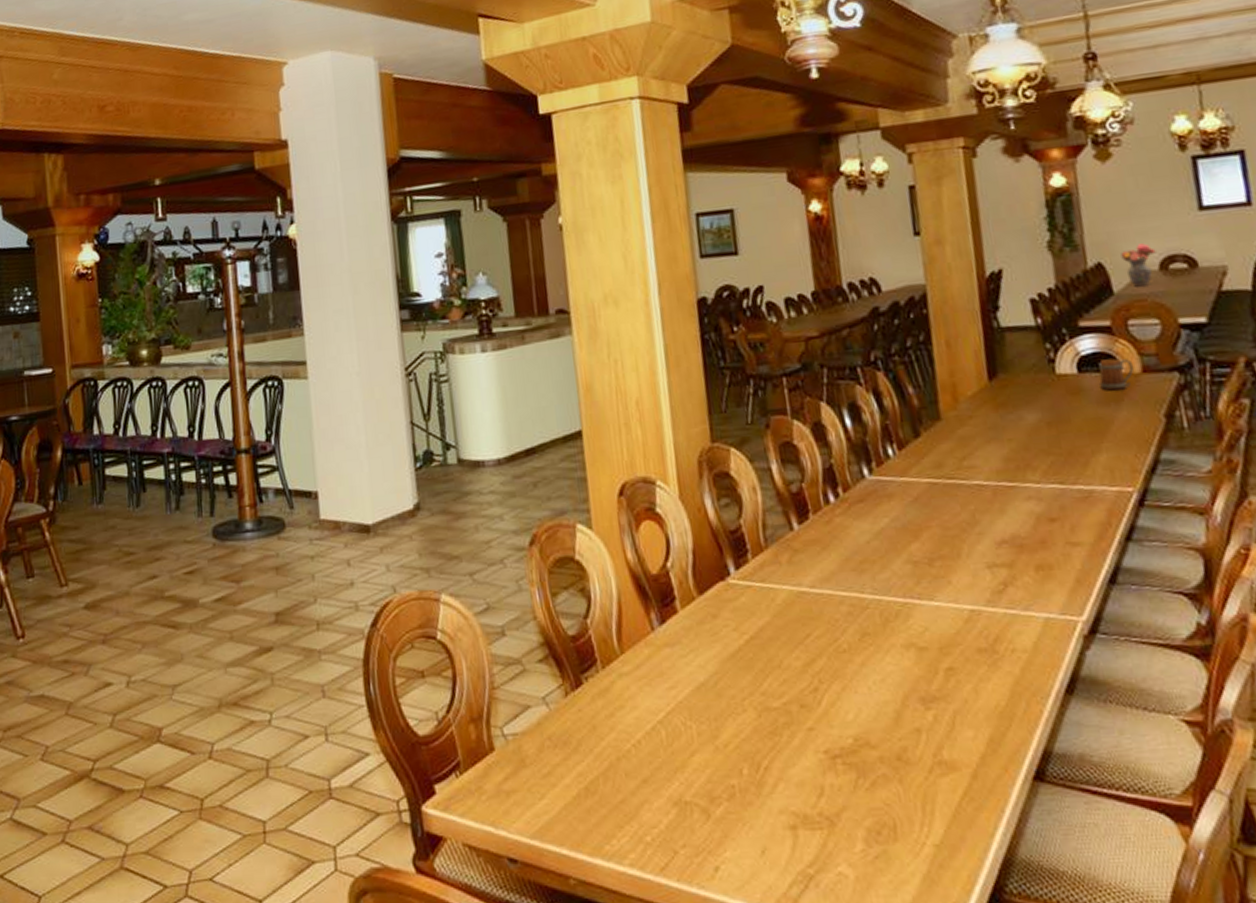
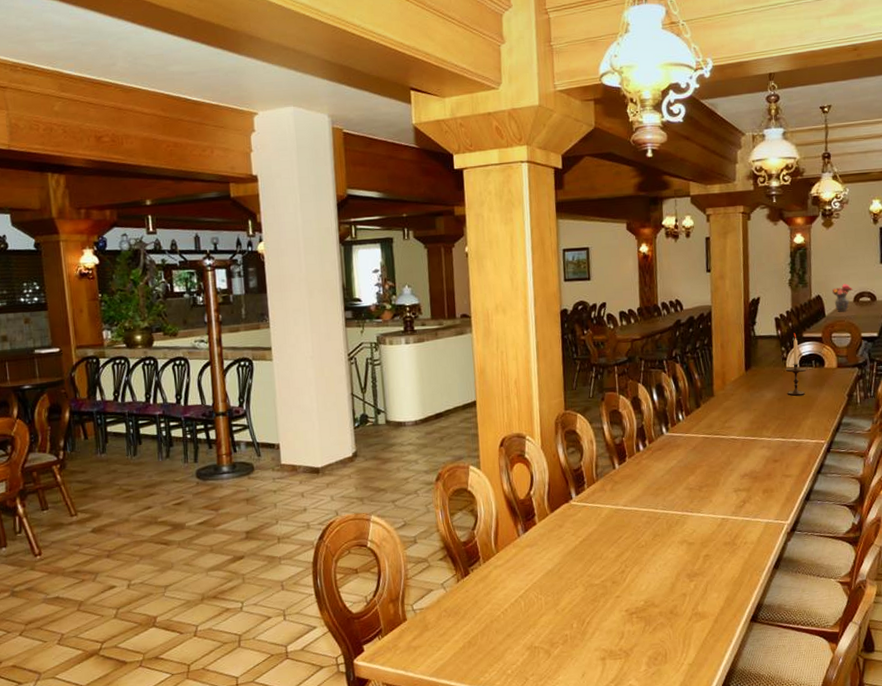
candlestick: none [1054,321,1092,418] -> present [785,333,807,396]
beer mug: present [1099,358,1134,392] -> none [812,358,833,380]

